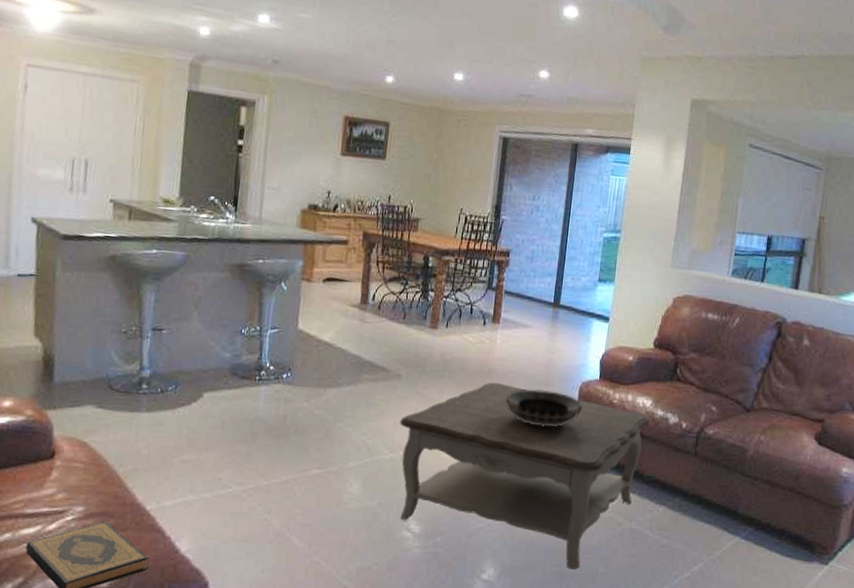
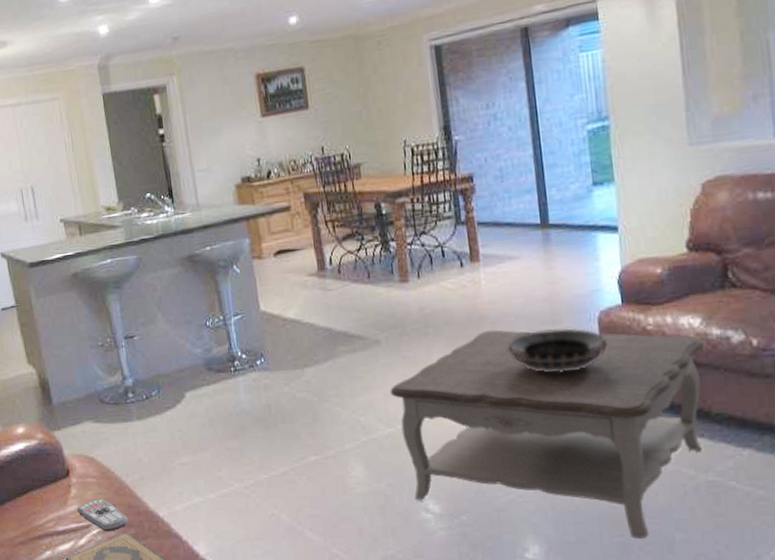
remote control: none [53,484,111,520] -> present [76,498,128,532]

